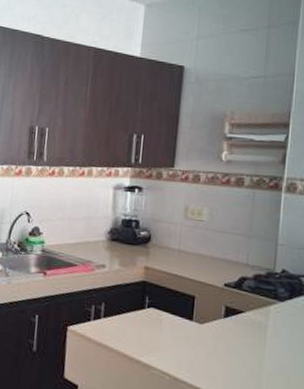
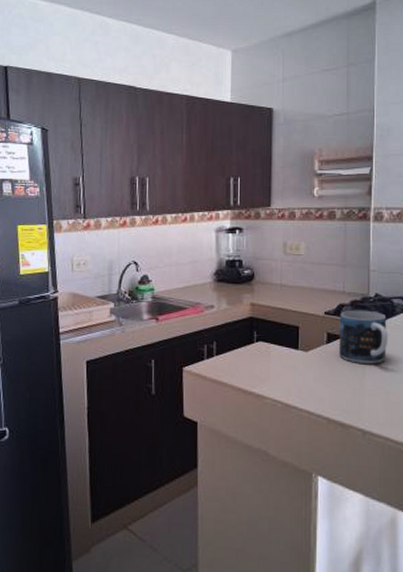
mug: none [237,284,294,346] -> present [339,310,388,364]

